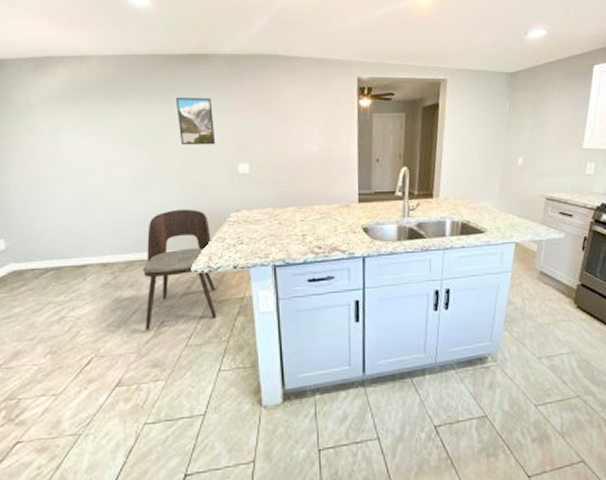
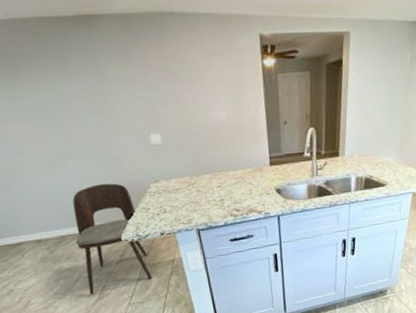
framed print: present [175,97,216,146] -> none [72,65,124,119]

